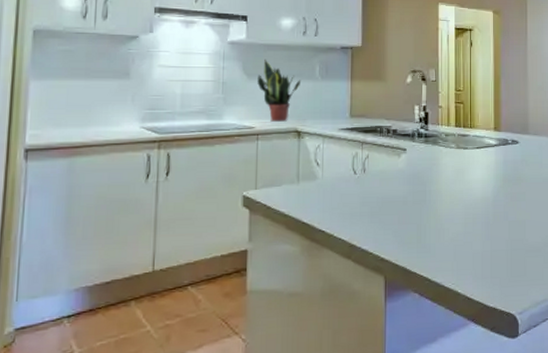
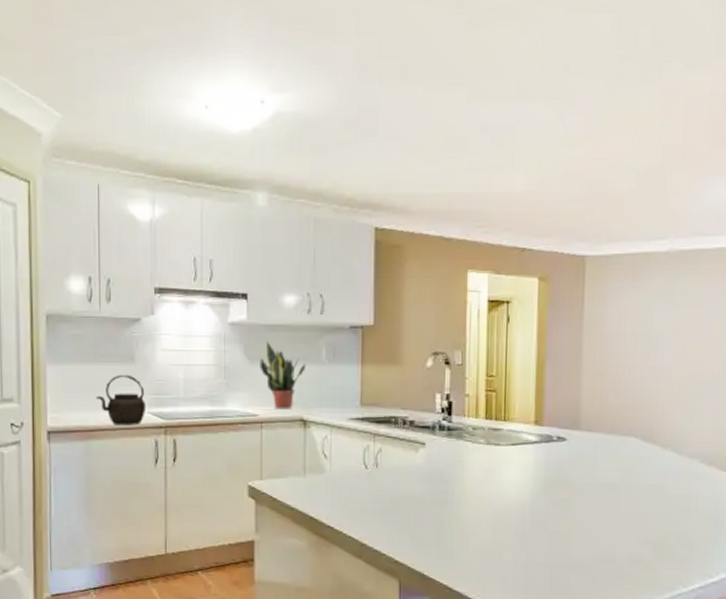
kettle: none [84,90,140,141] -> present [96,374,146,426]

